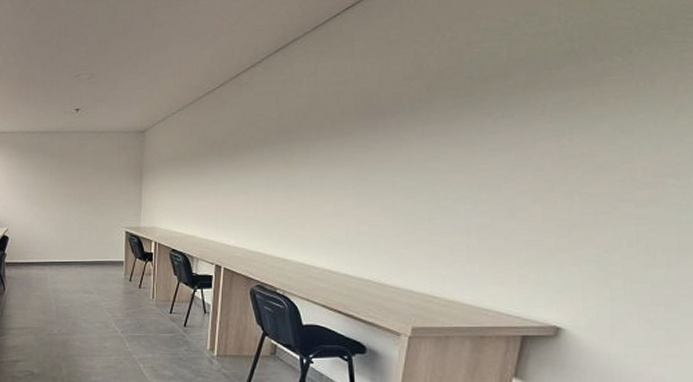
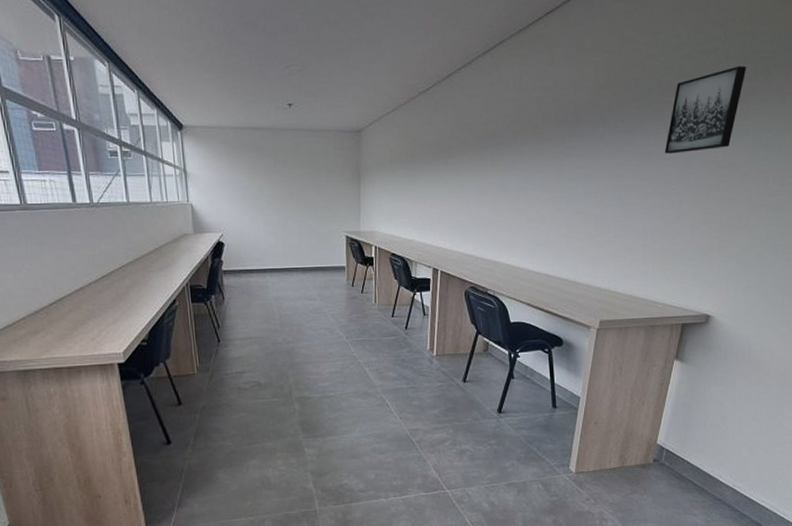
wall art: none [491,45,598,145] -> present [664,65,747,154]

